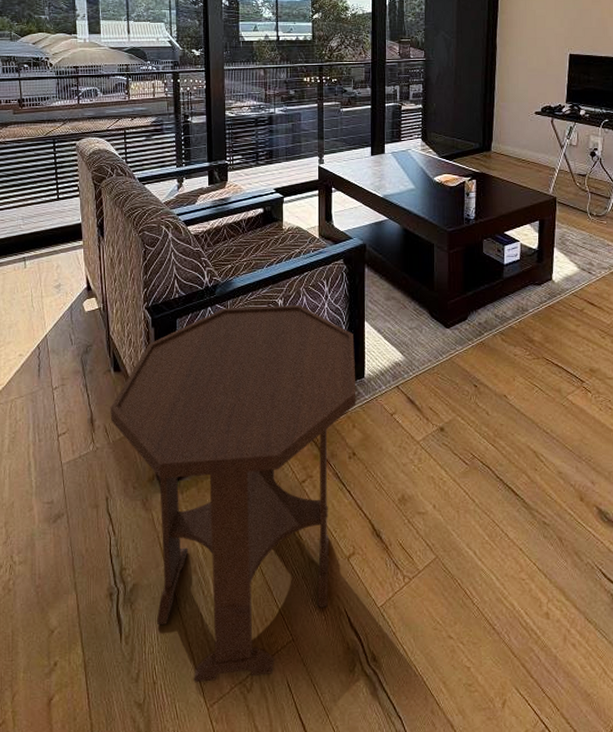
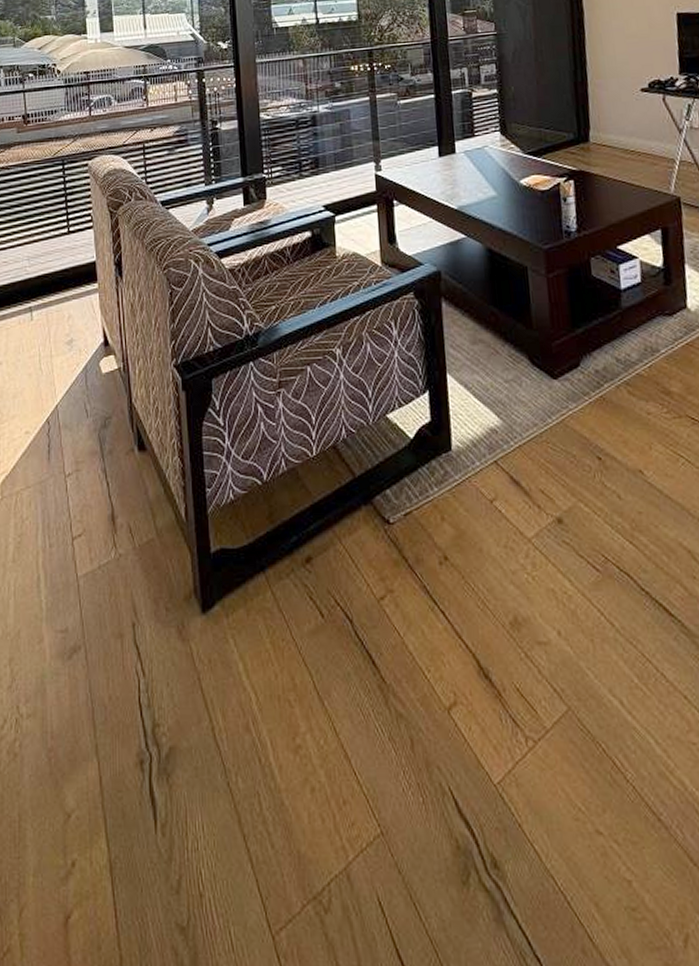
side table: present [110,304,356,683] -> none [135,354,444,897]

